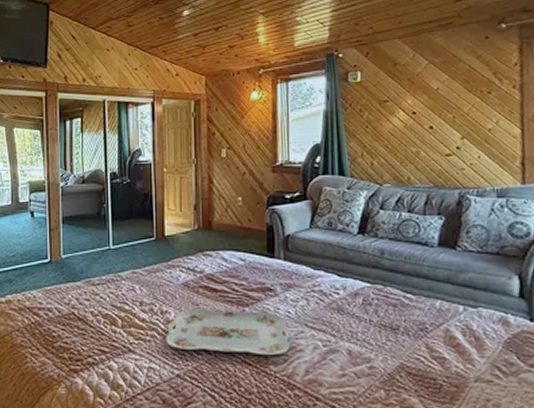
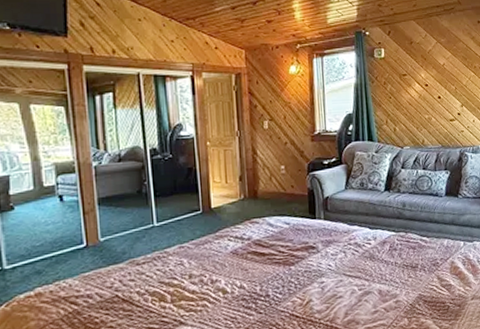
serving tray: present [166,309,292,356] -> none [217,267,333,314]

